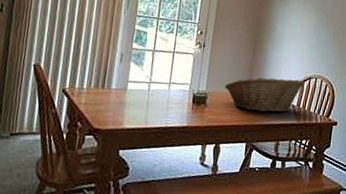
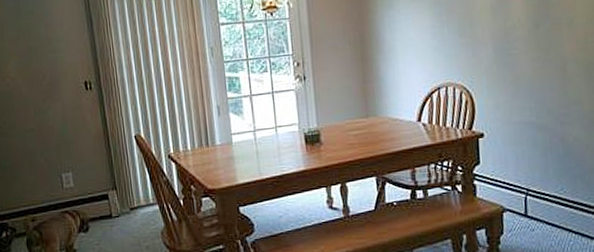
fruit basket: present [225,77,305,113] -> none [338,92,433,140]

